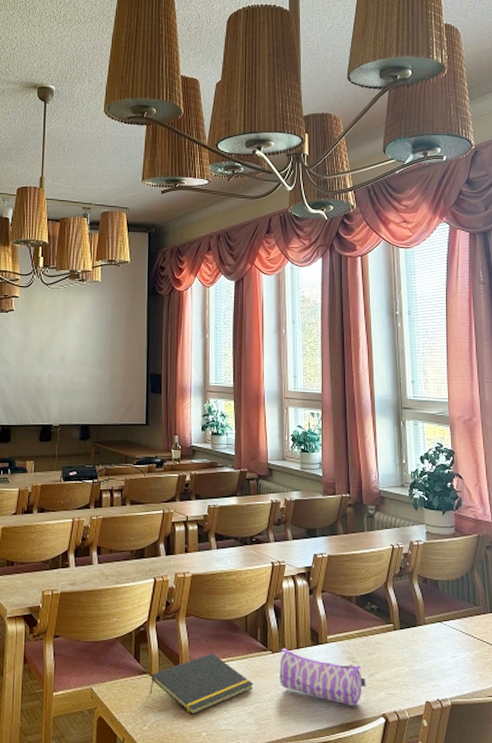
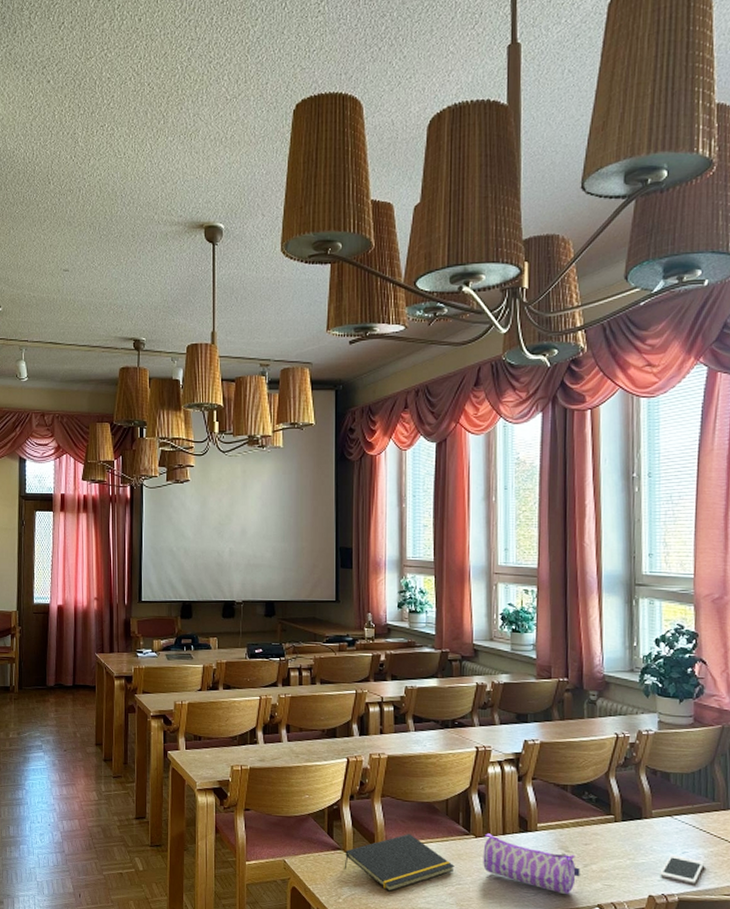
cell phone: none [434,659,472,688] -> present [660,854,705,884]

